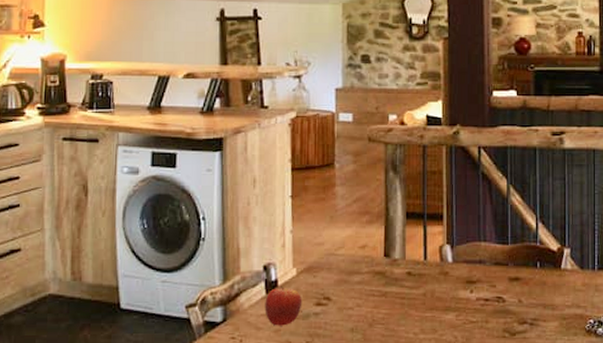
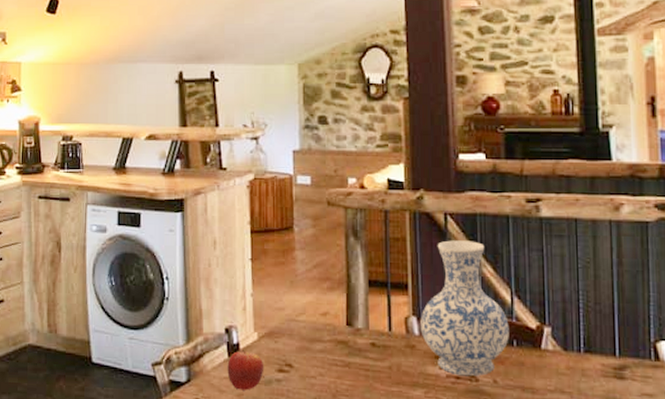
vase: none [454,172,534,298] -> present [420,240,509,377]

